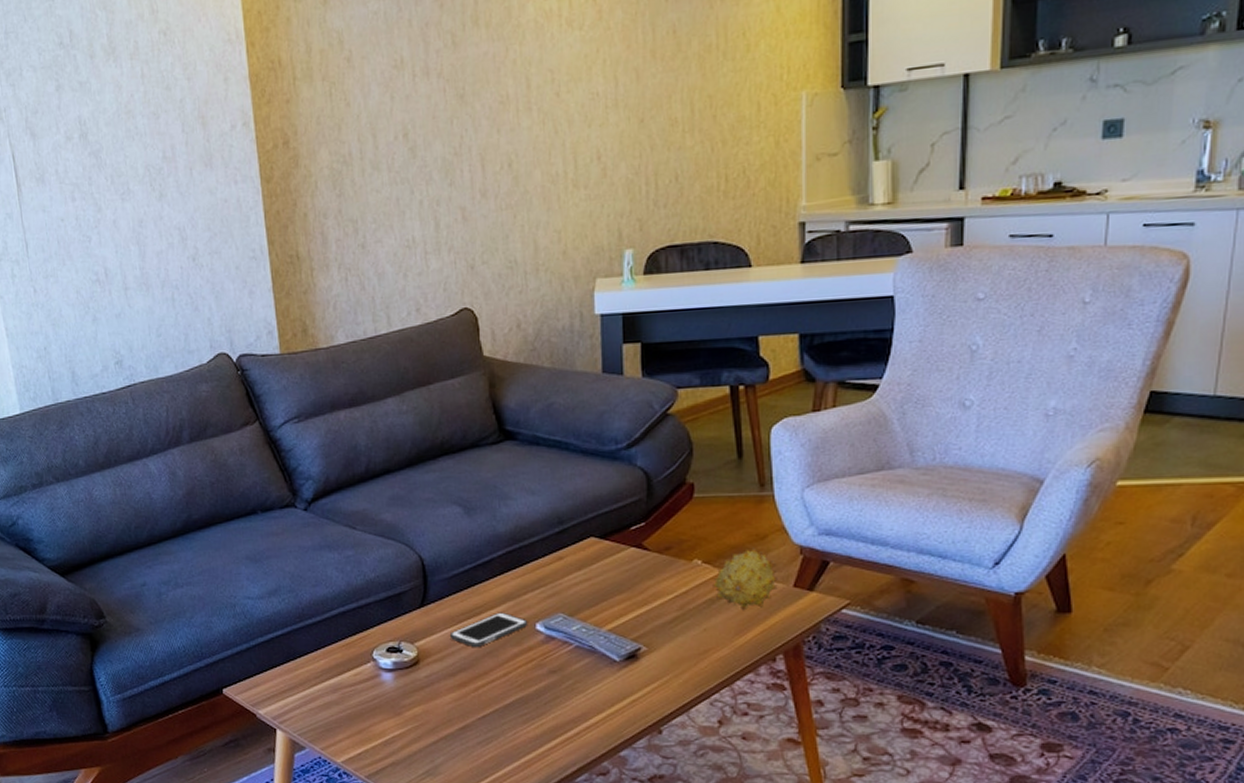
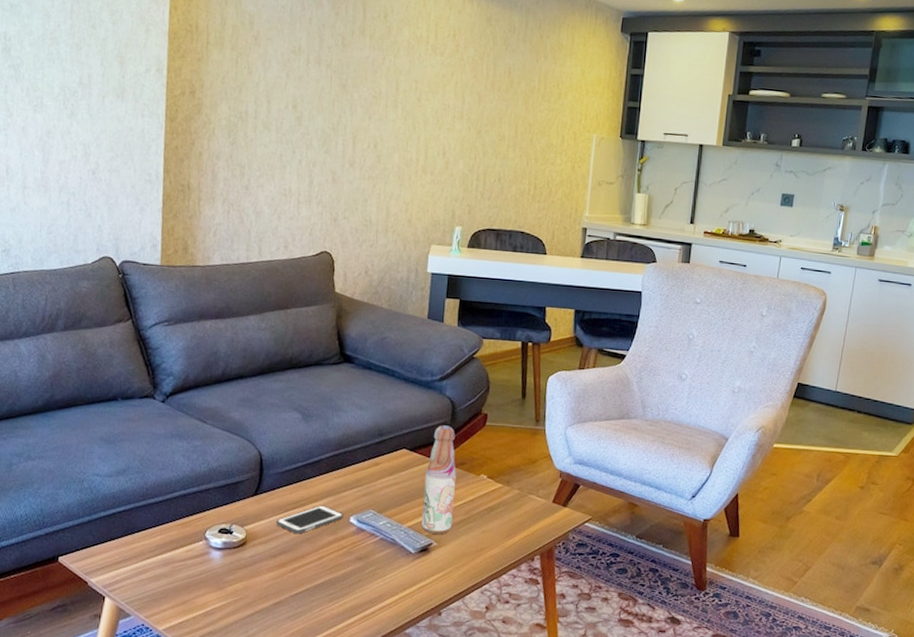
bottle: none [622,503,663,636] -> present [421,425,457,534]
fruit: present [711,548,778,610] -> none [492,469,542,518]

